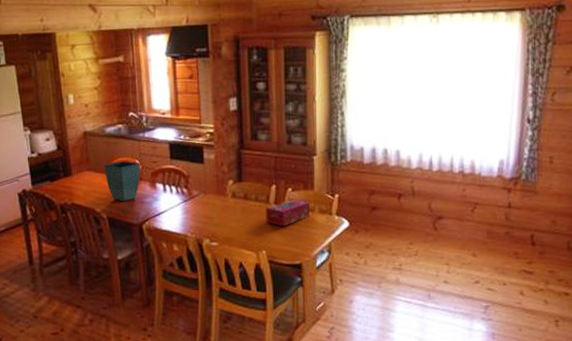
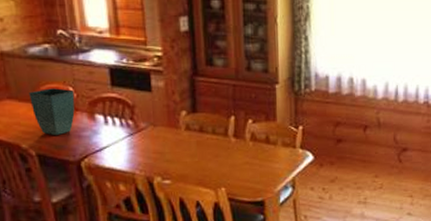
tissue box: present [265,199,310,227] -> none [224,131,272,162]

